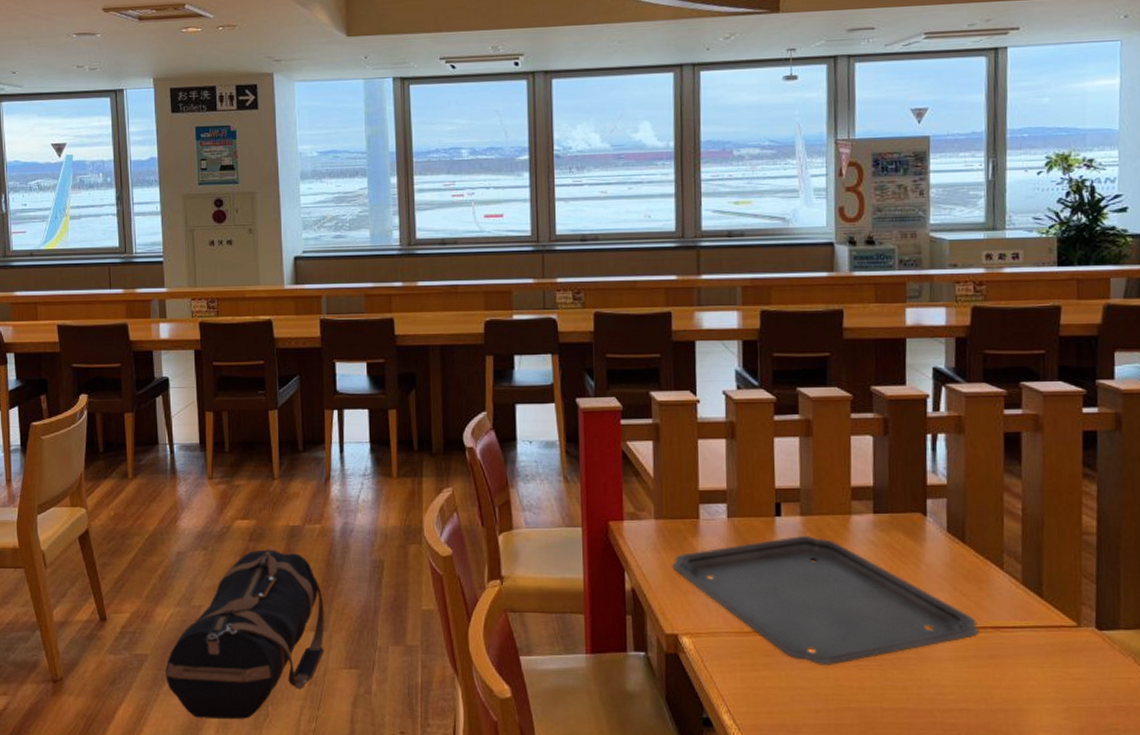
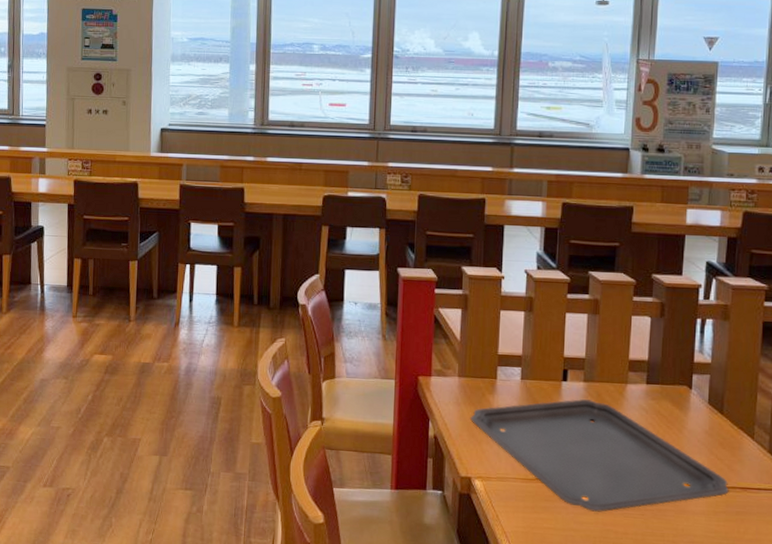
duffel bag: present [165,547,325,719] -> none [24,379,166,528]

